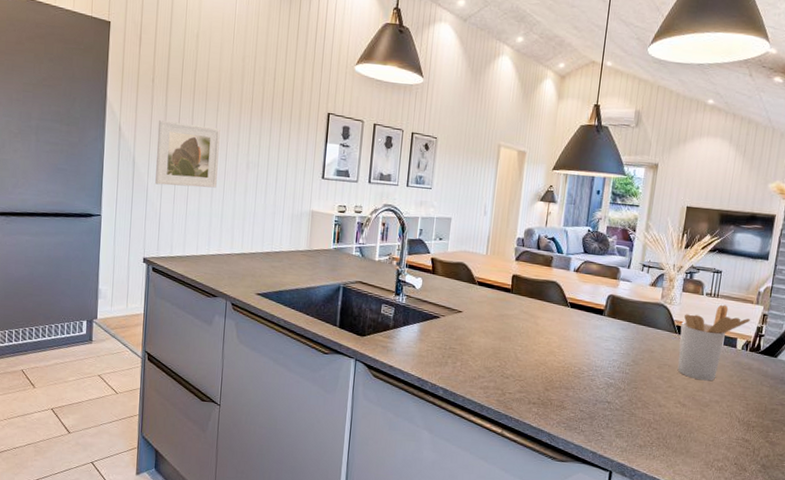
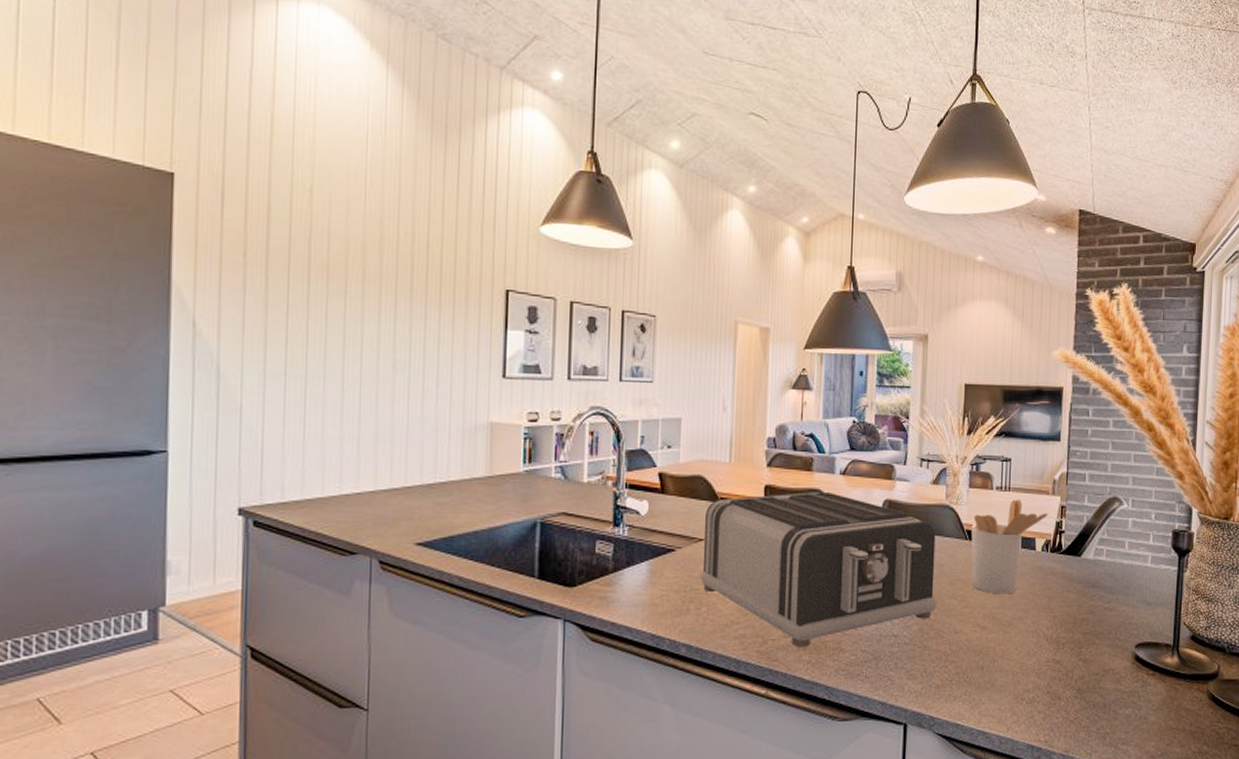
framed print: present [155,119,221,188] -> none [253,308,351,402]
toaster: none [457,282,650,402] -> present [700,491,937,647]

